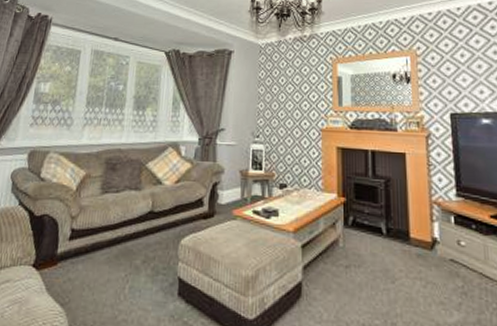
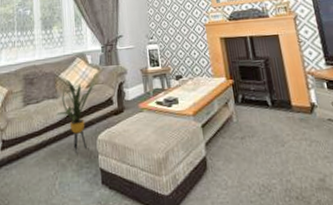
house plant: none [137,169,189,256] -> present [56,78,97,153]

